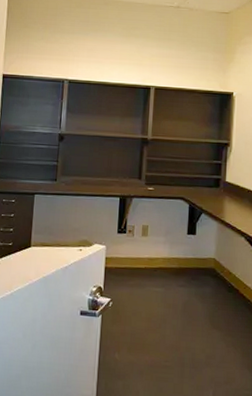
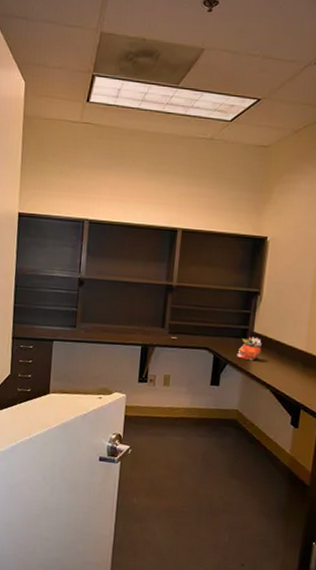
succulent planter: none [211,186,234,210] -> present [237,337,262,361]

